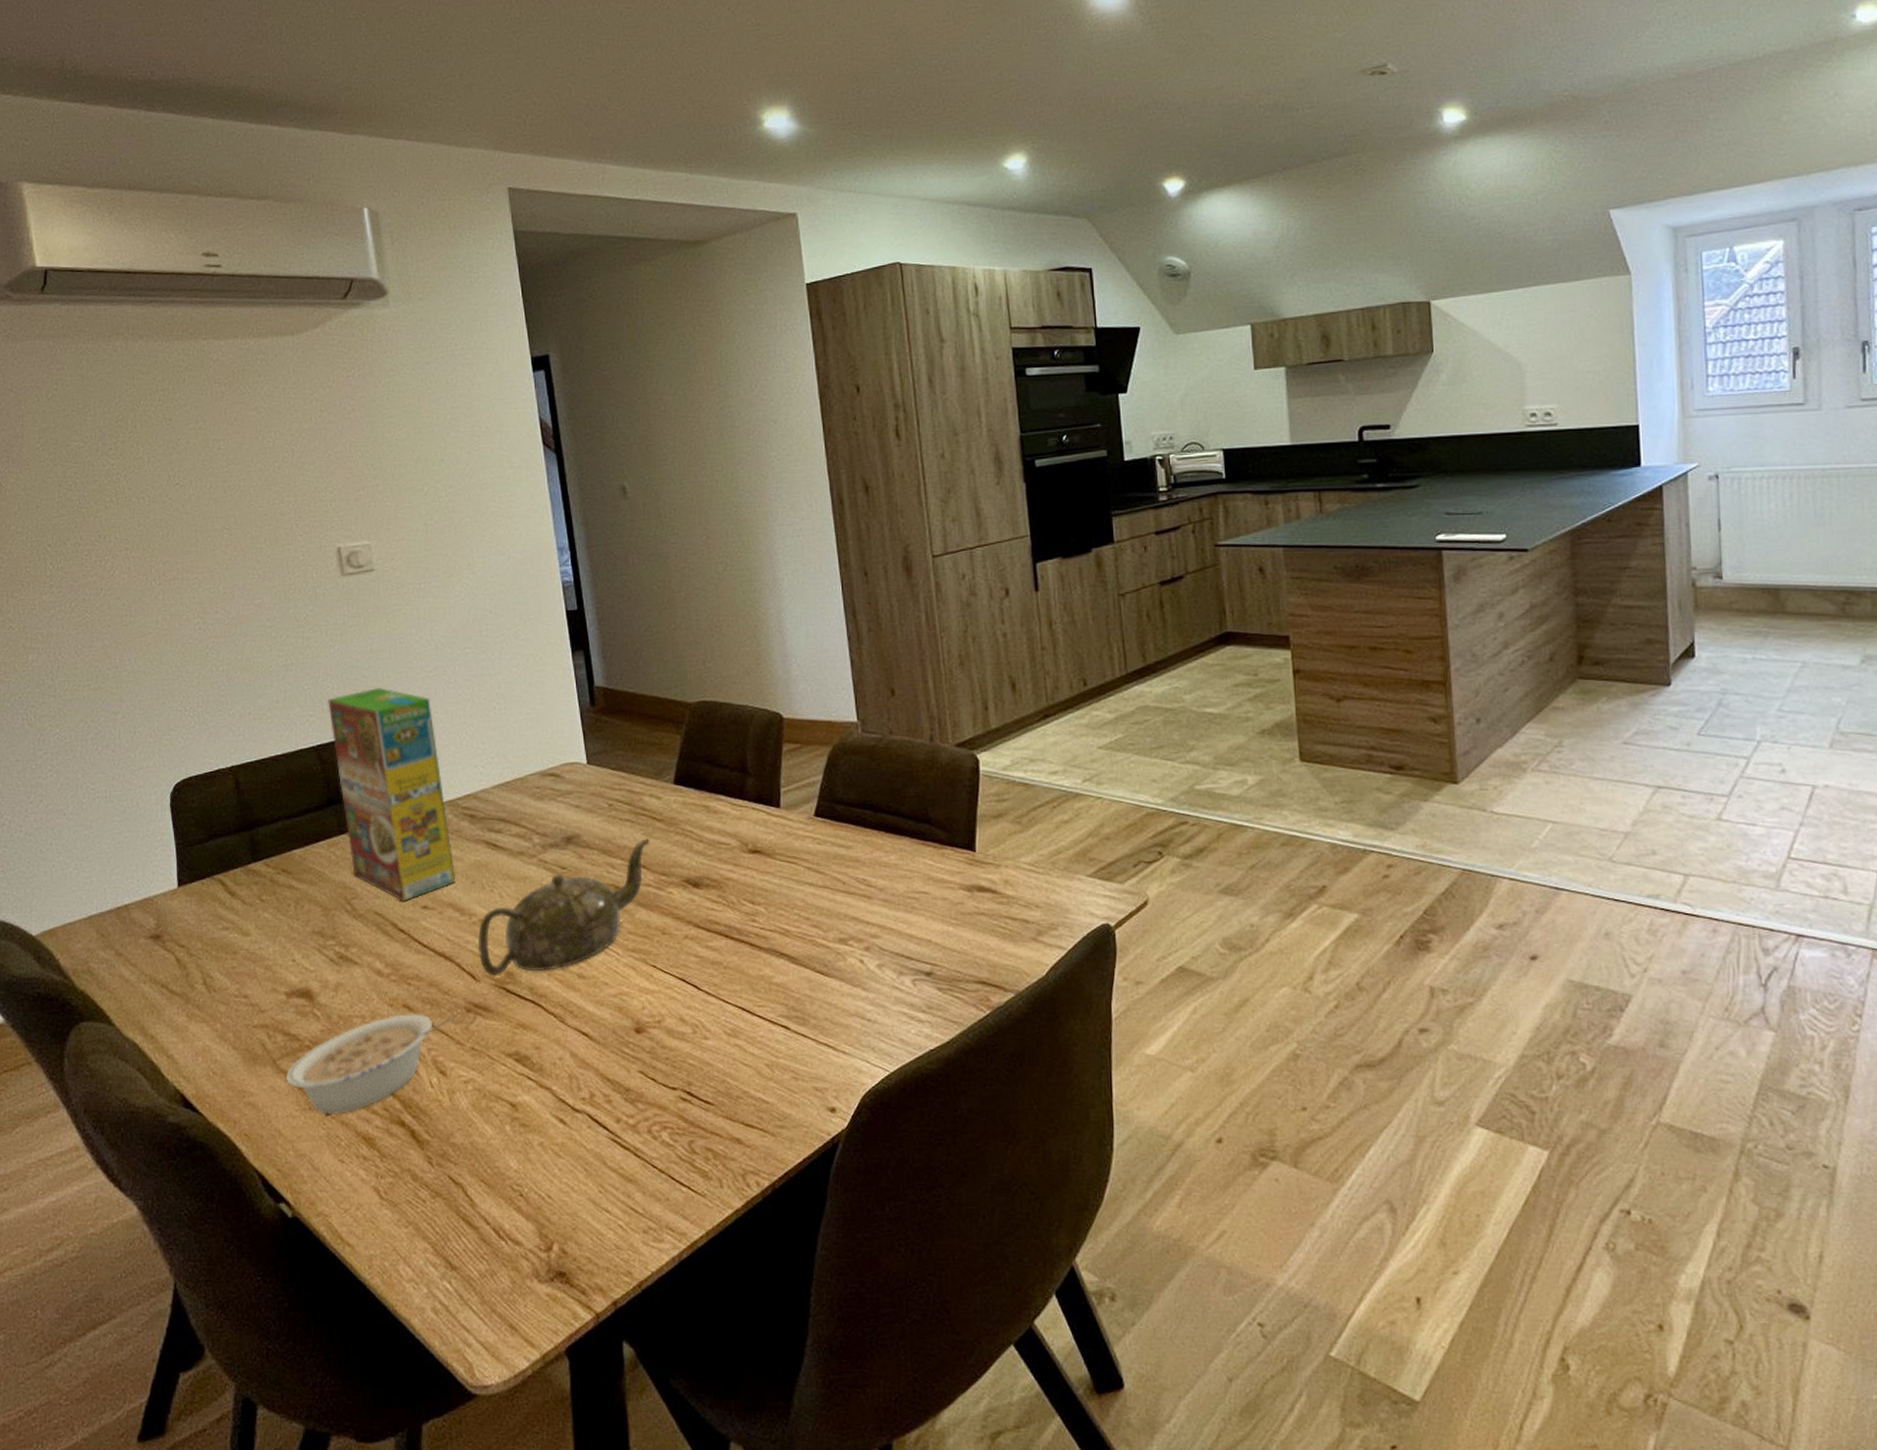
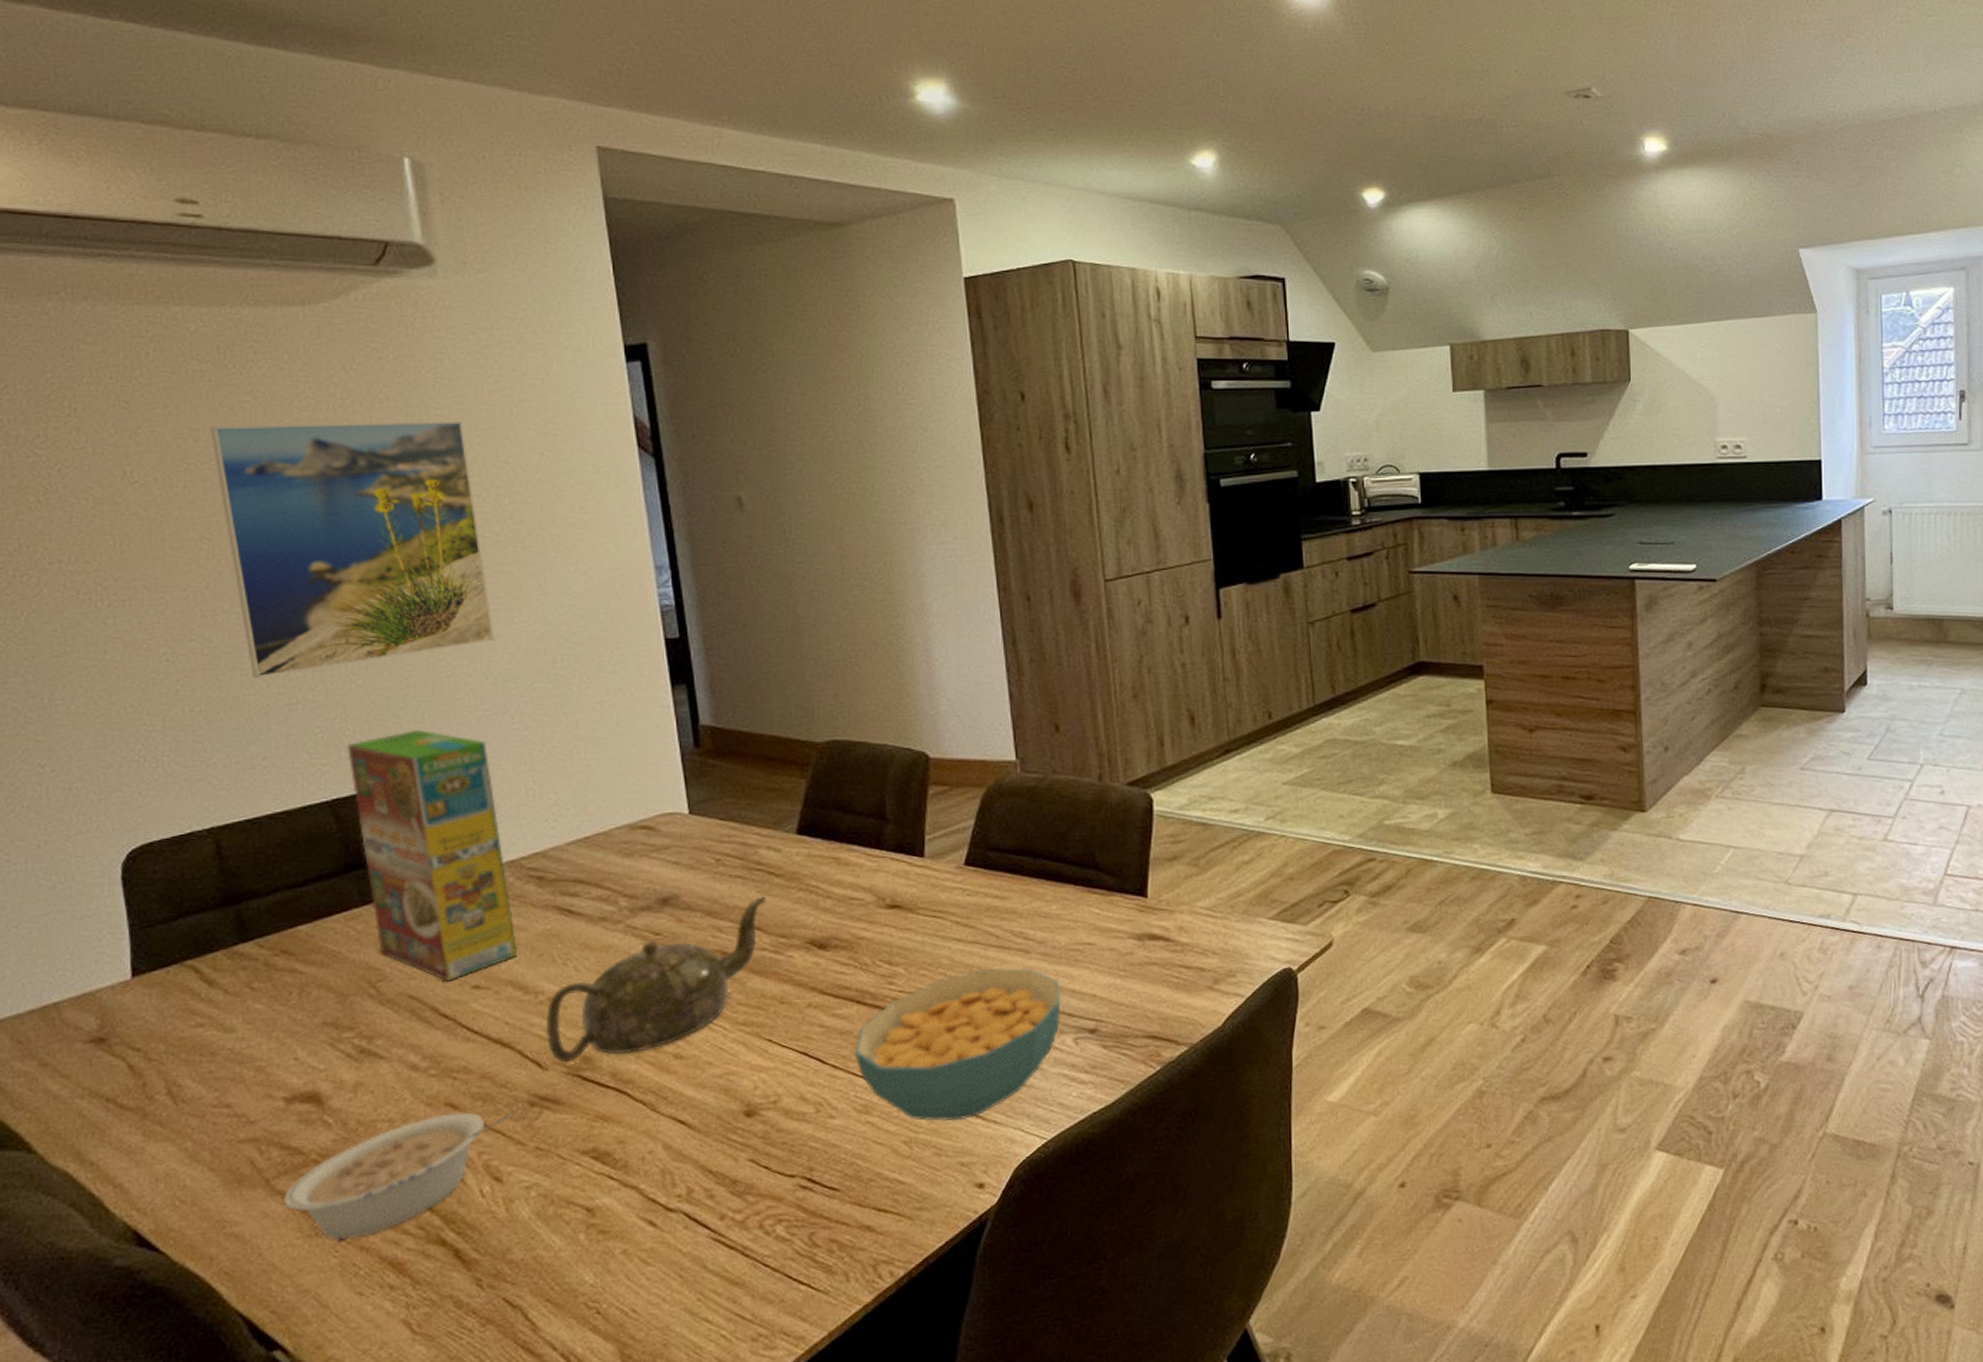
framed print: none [228,426,435,644] -> present [211,420,495,678]
cereal bowl: none [724,911,901,1049] -> present [854,967,1062,1122]

